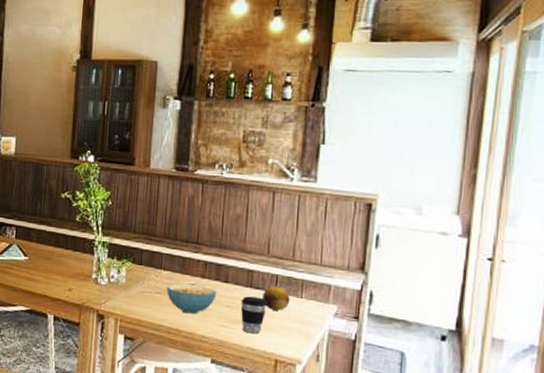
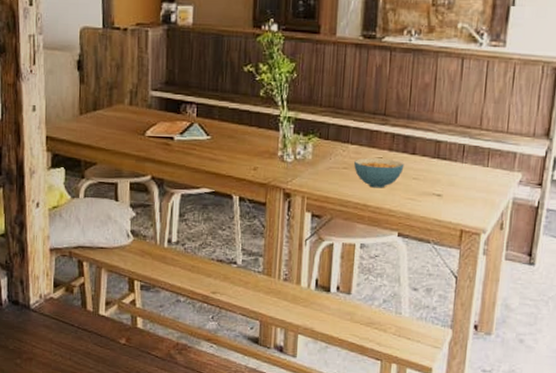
coffee cup: present [240,296,268,334] -> none [428,167,454,206]
fruit: present [262,285,290,311] -> none [449,156,477,181]

